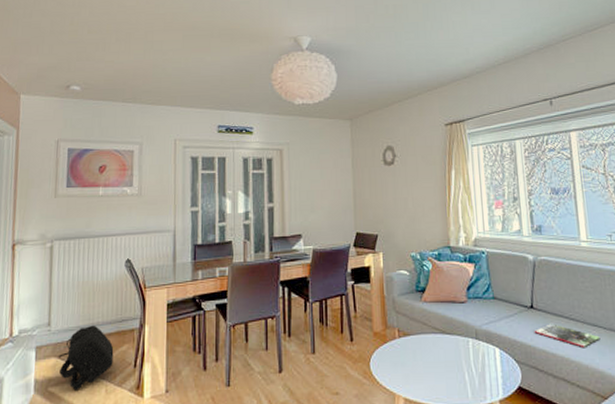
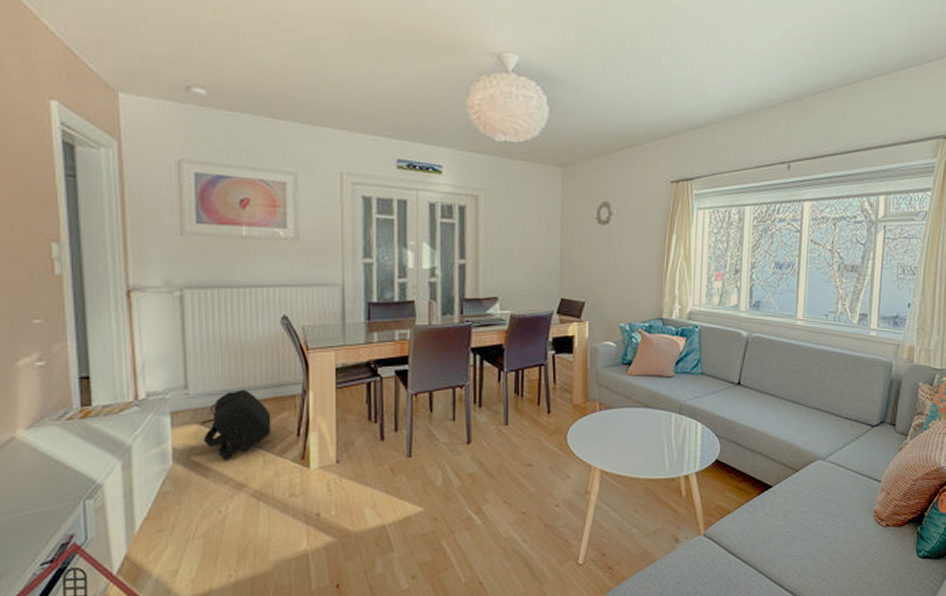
magazine: present [534,323,600,347] -> none [738,400,801,423]

